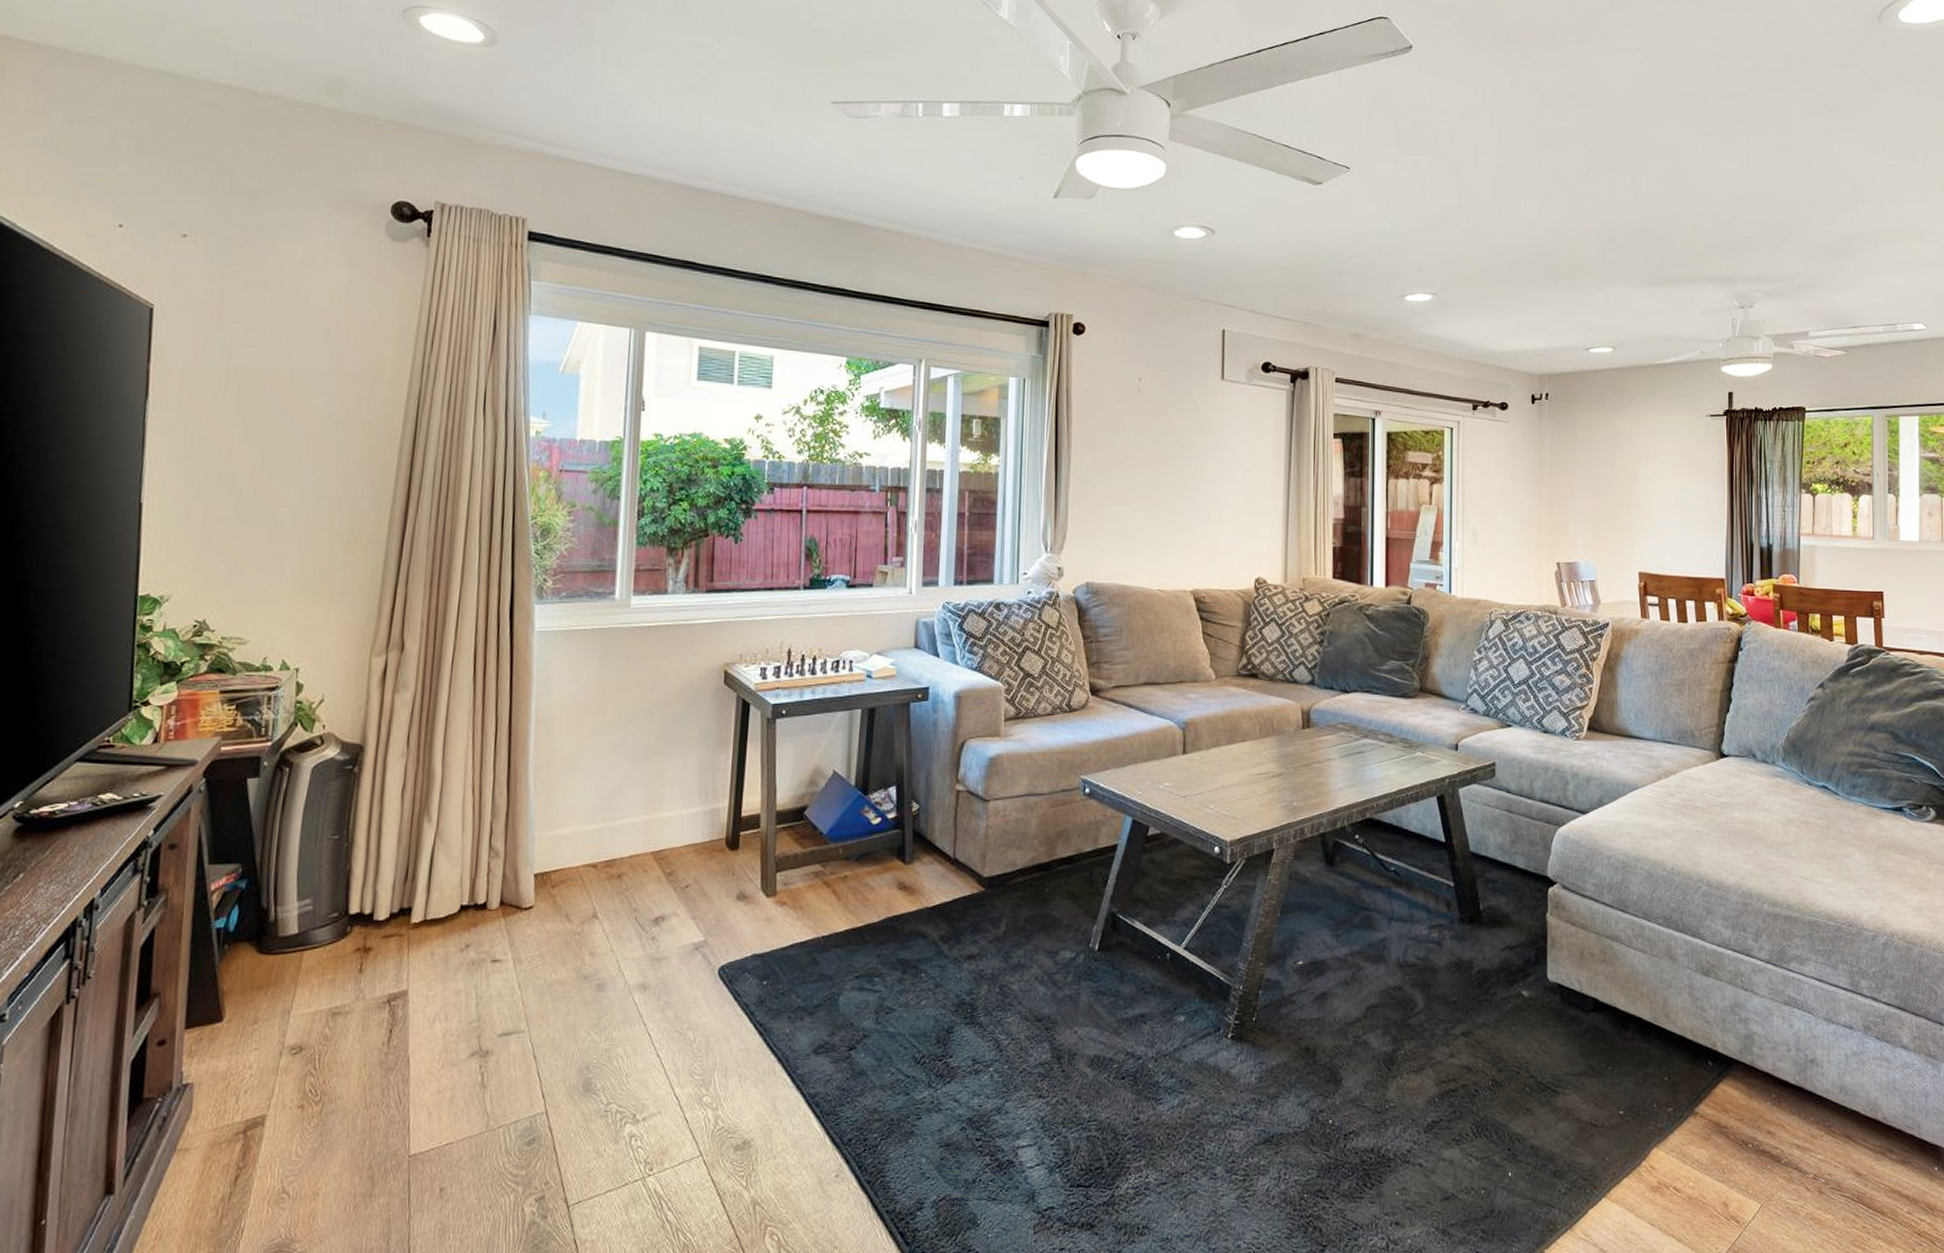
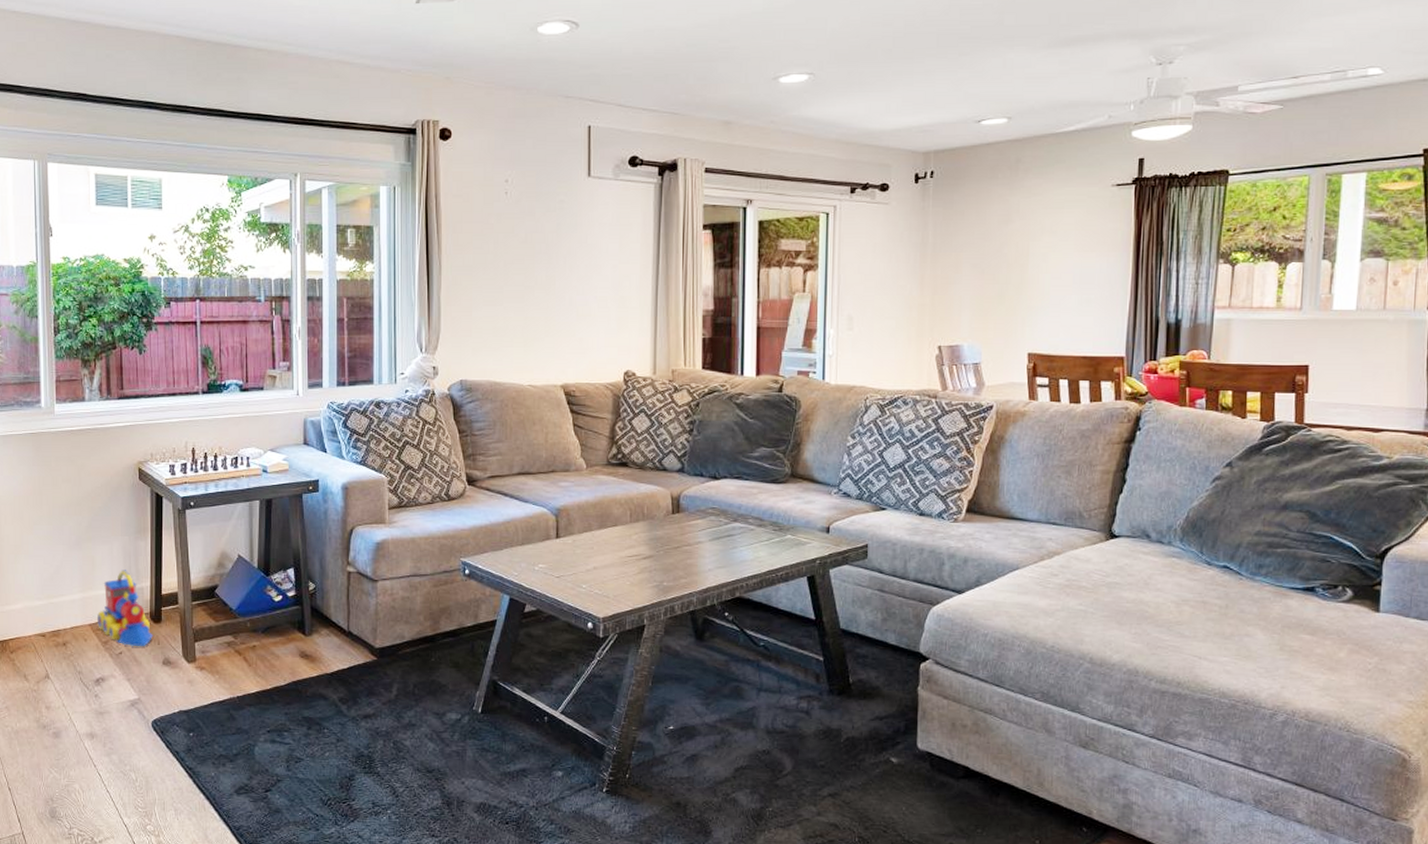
toy train: none [661,787,728,878] -> present [97,570,154,646]

